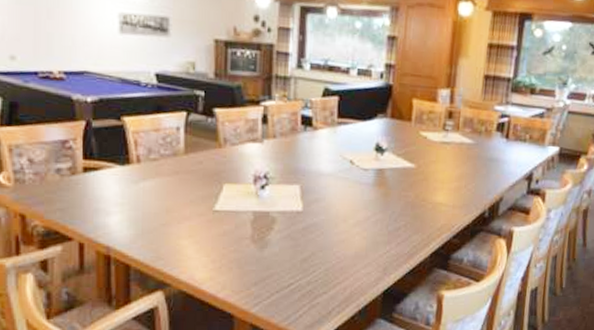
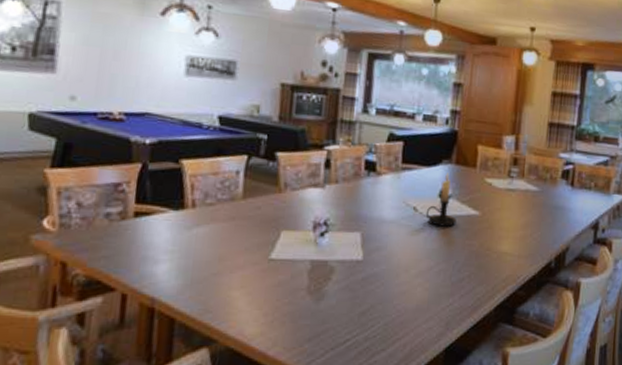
candle holder: none [362,127,393,179] -> present [425,173,457,227]

